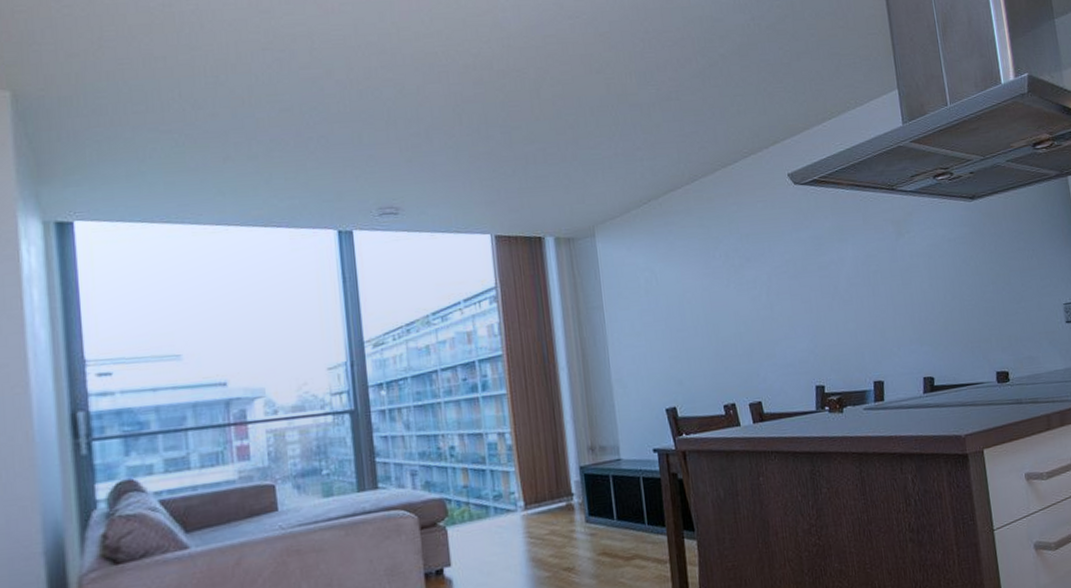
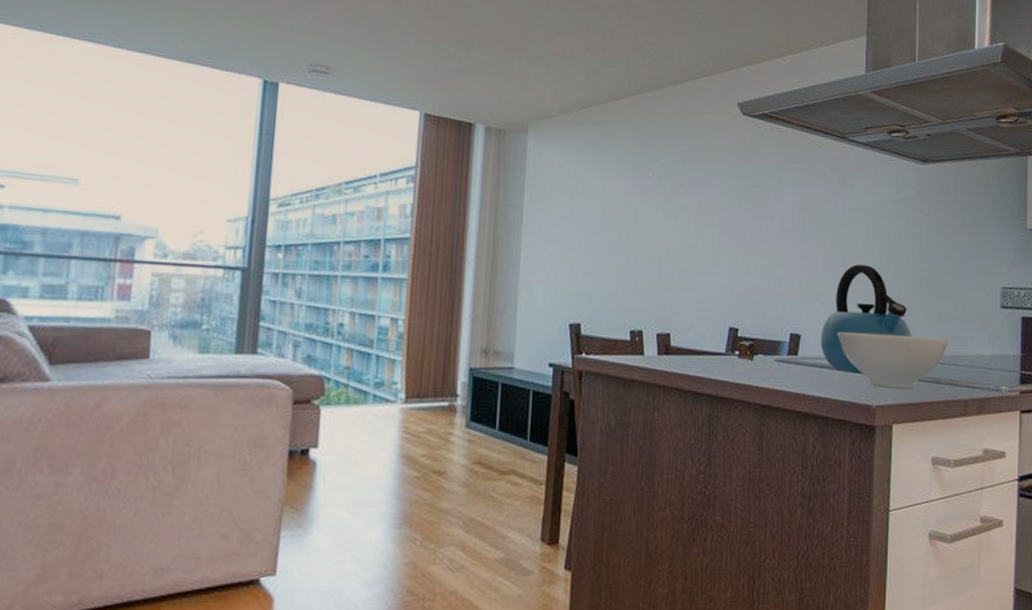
kettle: none [902,305,987,408] -> present [820,264,912,373]
bowl: none [918,361,1023,417] -> present [838,332,949,389]

